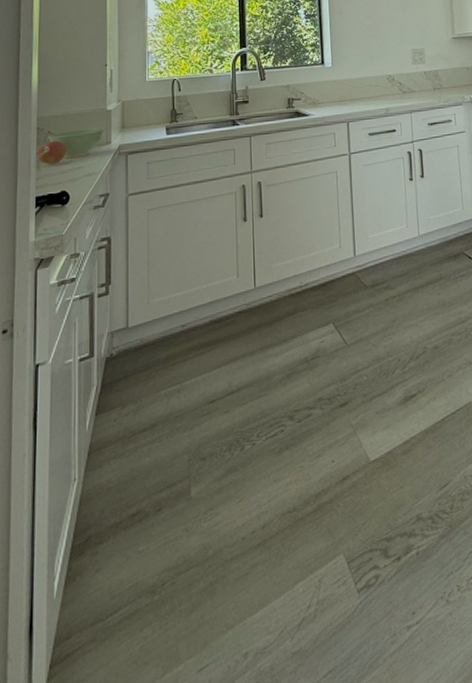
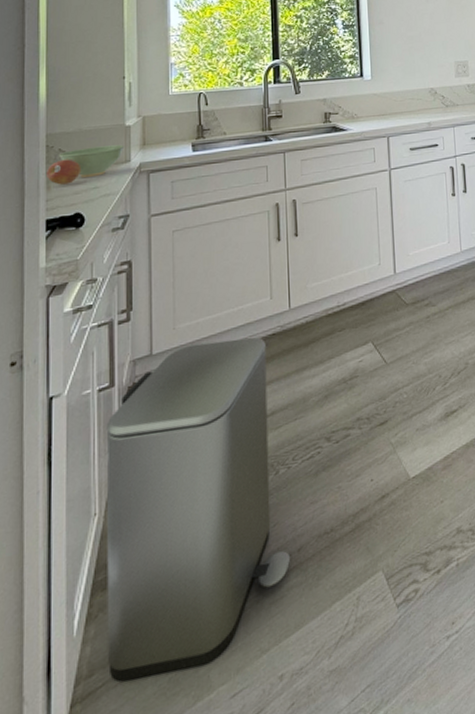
pedal bin: none [83,314,256,647] -> present [106,337,291,682]

